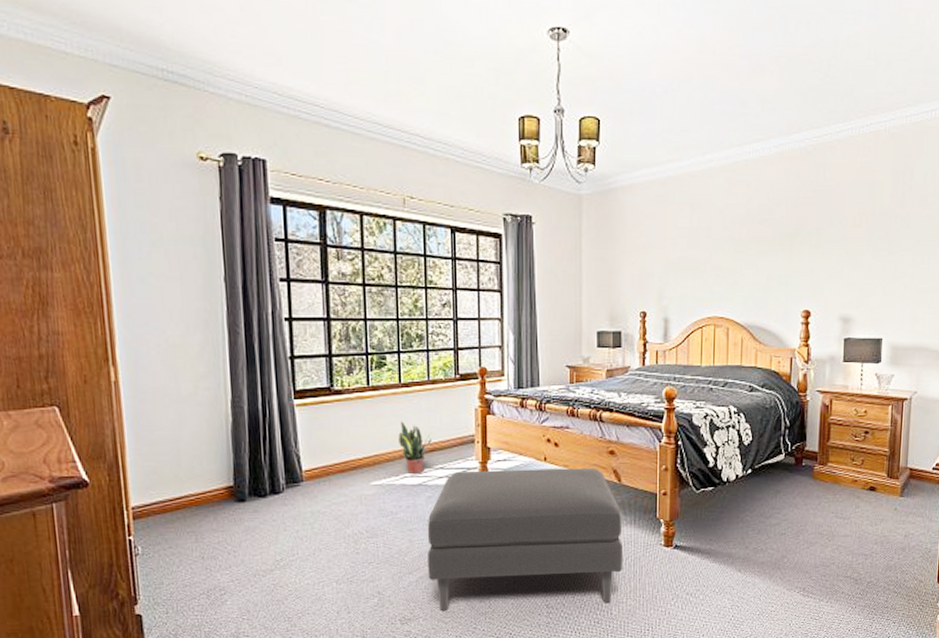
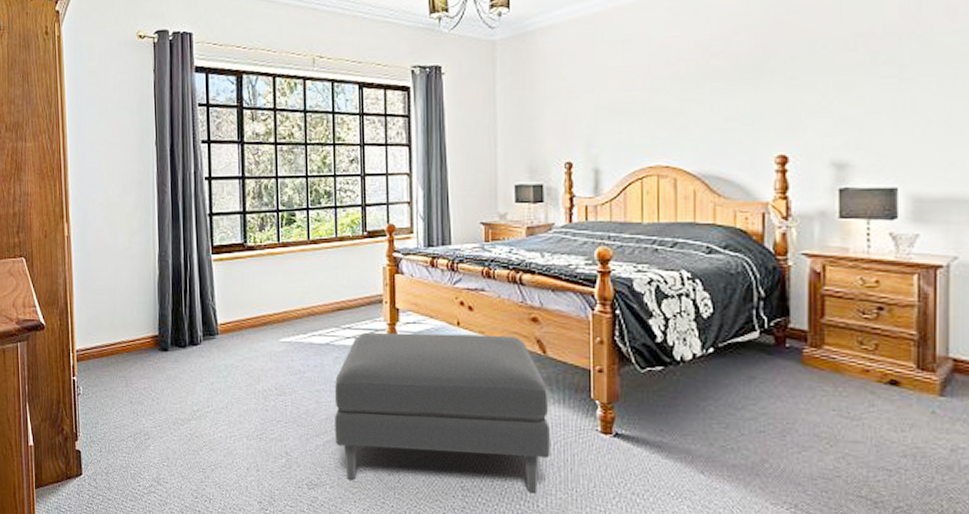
potted plant: present [398,421,433,473] -> none [307,278,340,332]

